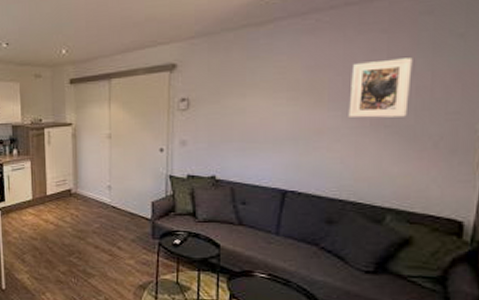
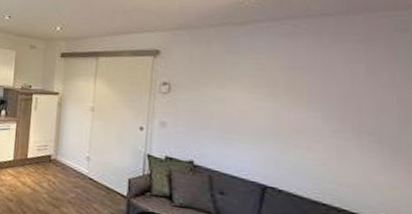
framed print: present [348,57,413,118] -> none [328,68,392,127]

